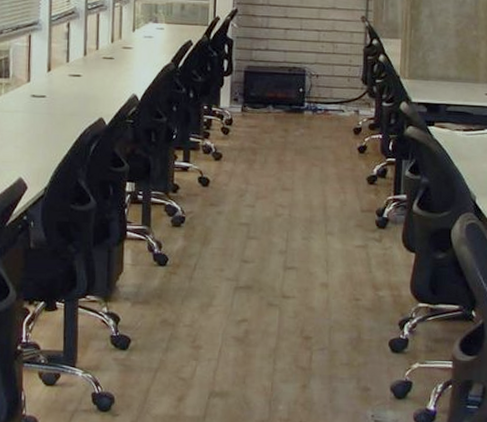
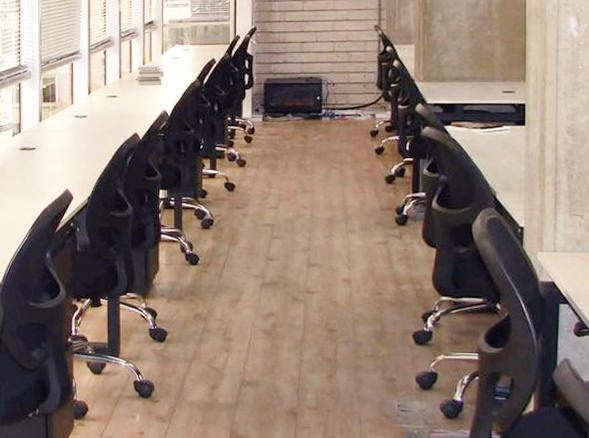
books: none [103,42,134,68] -> present [136,65,163,87]

